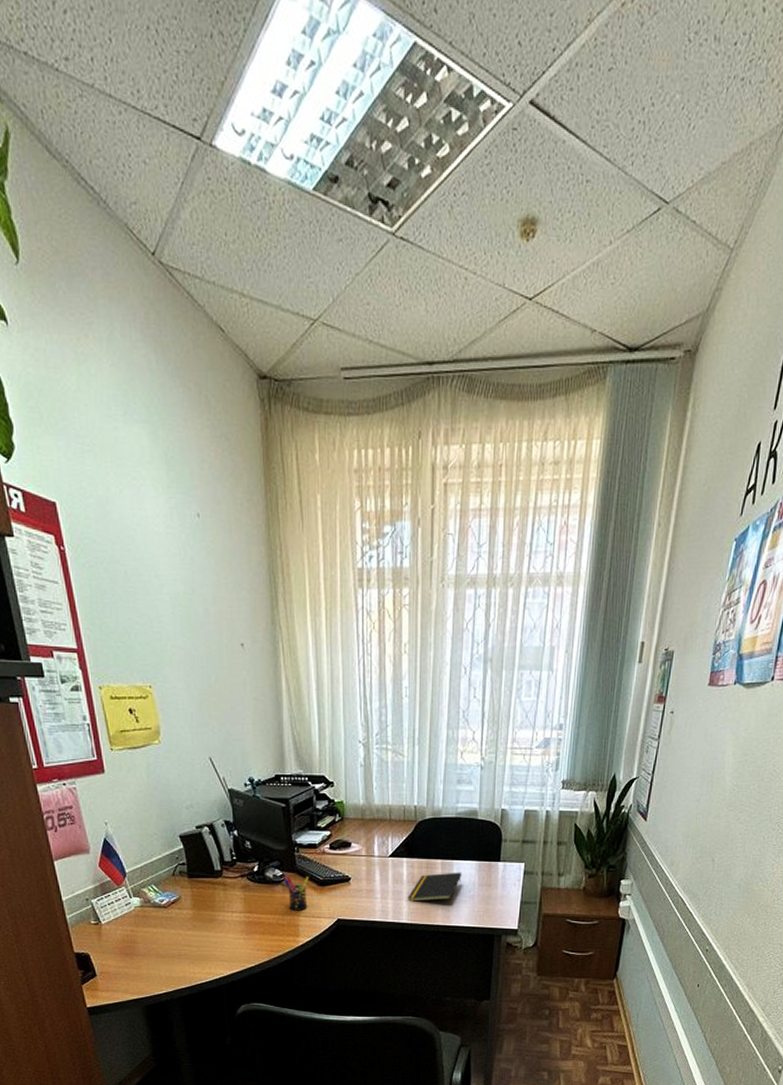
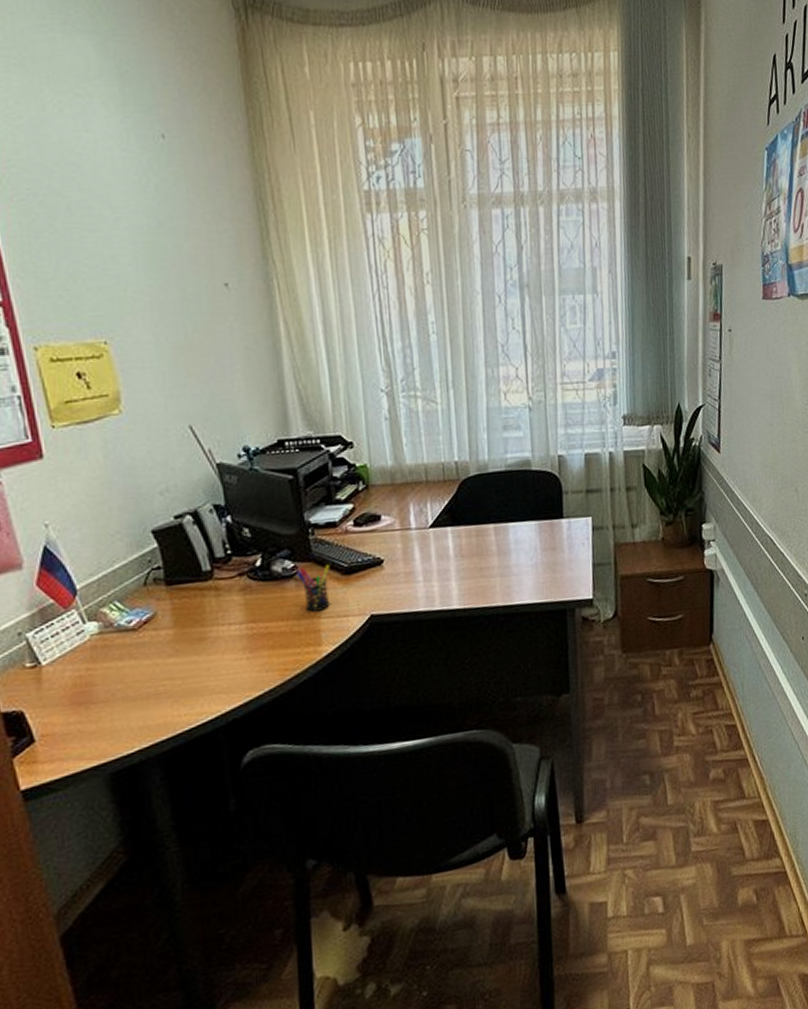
notepad: present [408,872,462,902] -> none [457,536,521,581]

